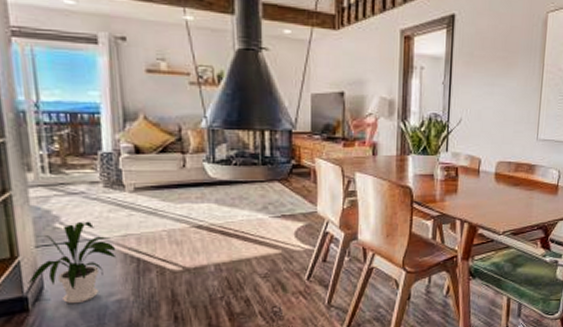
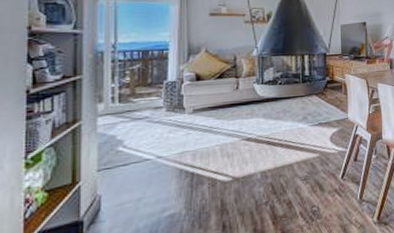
house plant: present [28,221,117,304] -> none [85,142,173,224]

